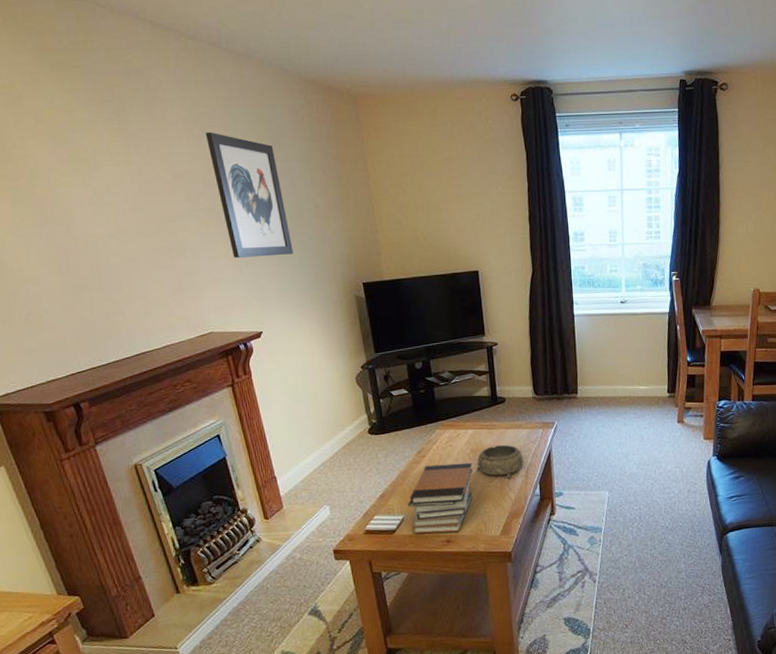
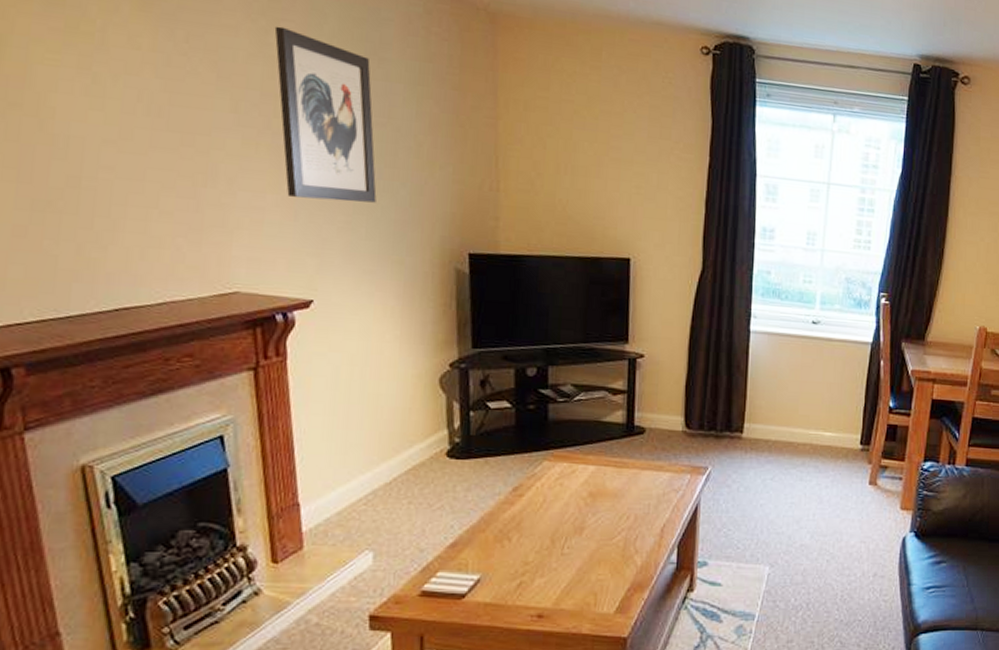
book stack: present [407,462,473,534] -> none [488,508,589,604]
decorative bowl: present [476,444,523,478] -> none [593,489,660,536]

